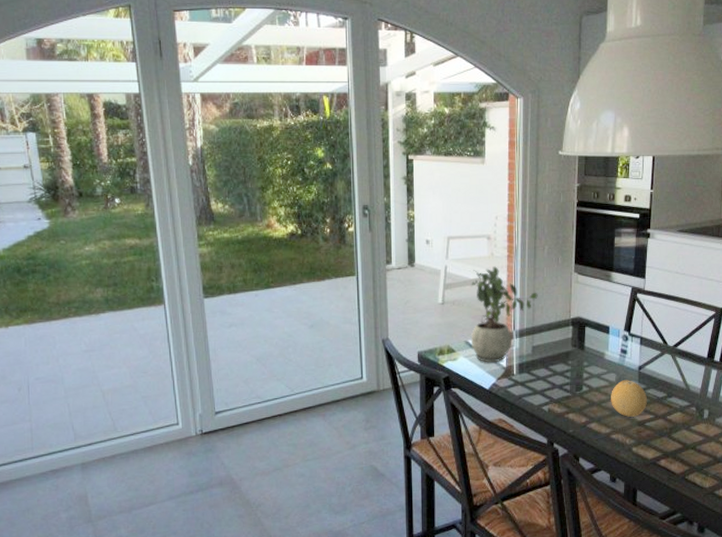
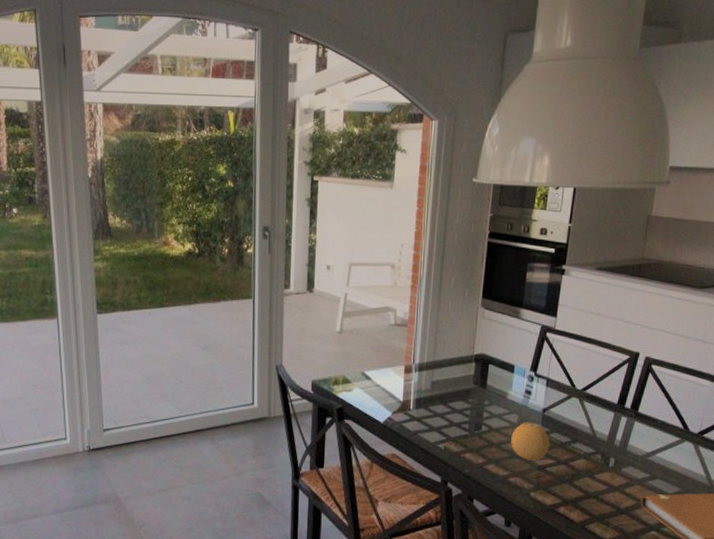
potted plant: present [470,266,538,363] -> none [367,296,441,396]

